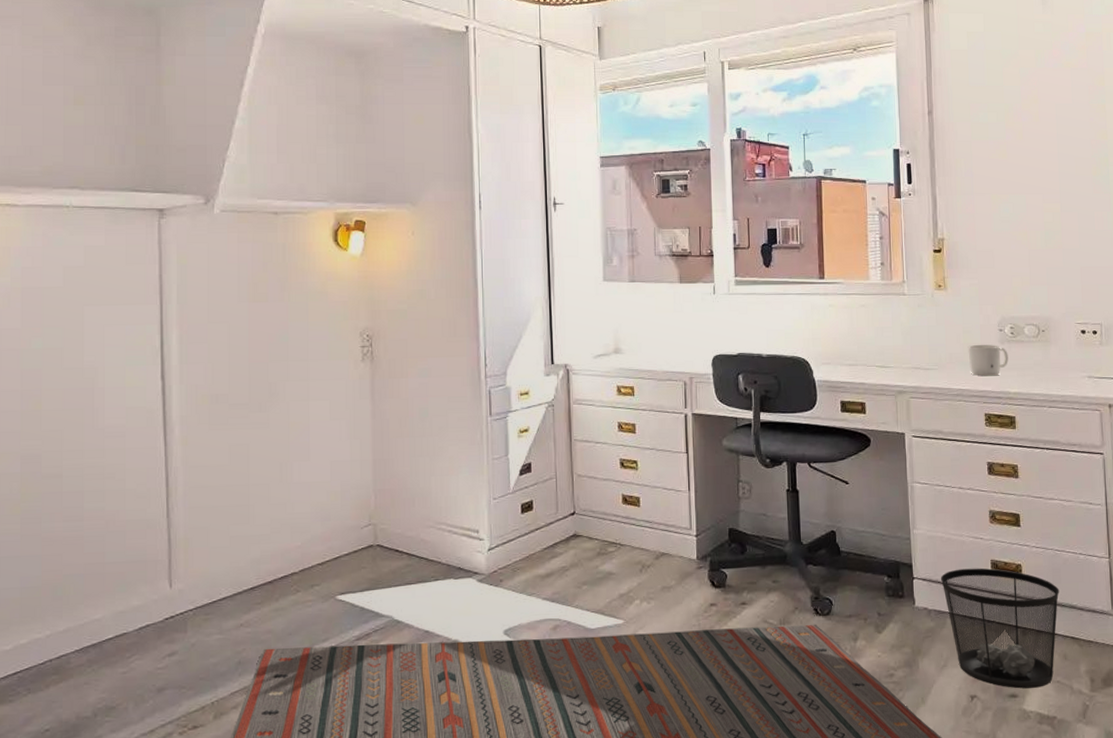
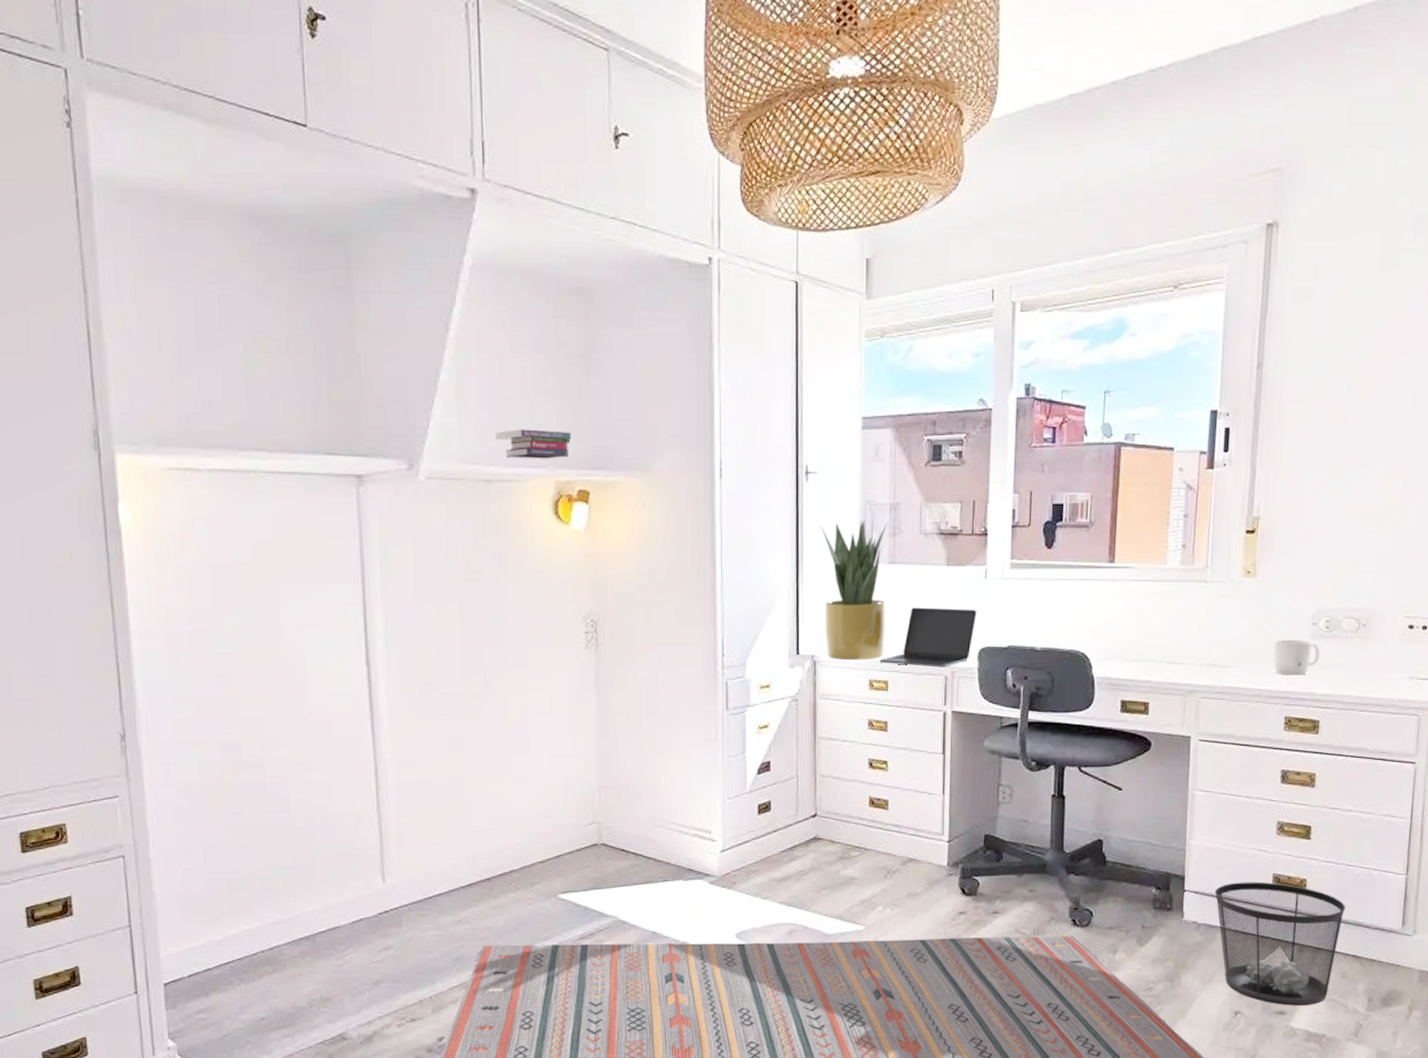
books: none [282,168,349,194] -> present [495,429,571,459]
planter: none [567,244,629,369] -> present [819,520,889,661]
laptop: none [625,320,709,374] -> present [879,607,977,668]

